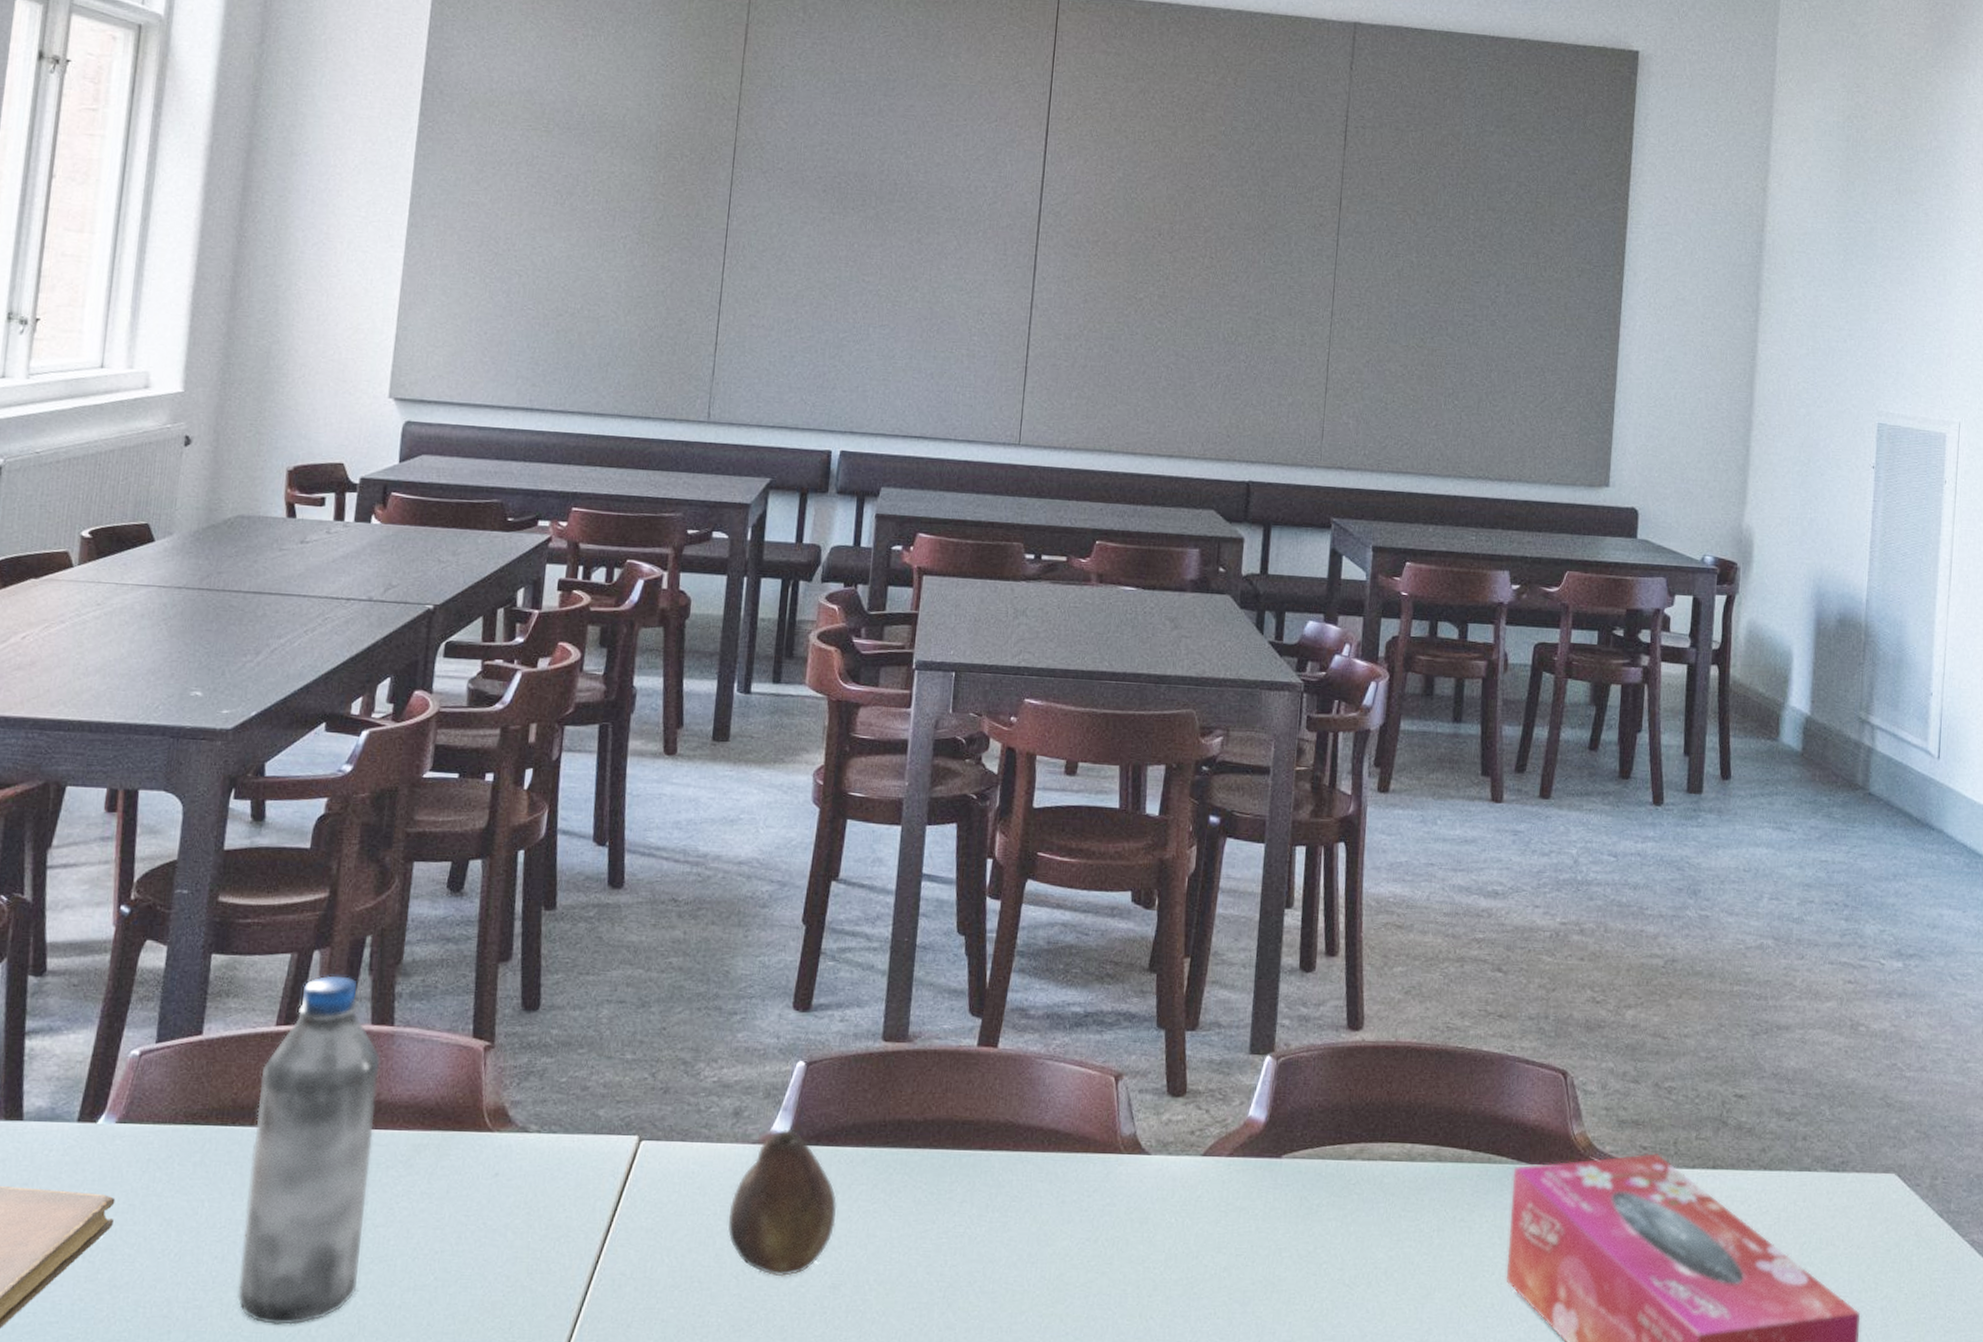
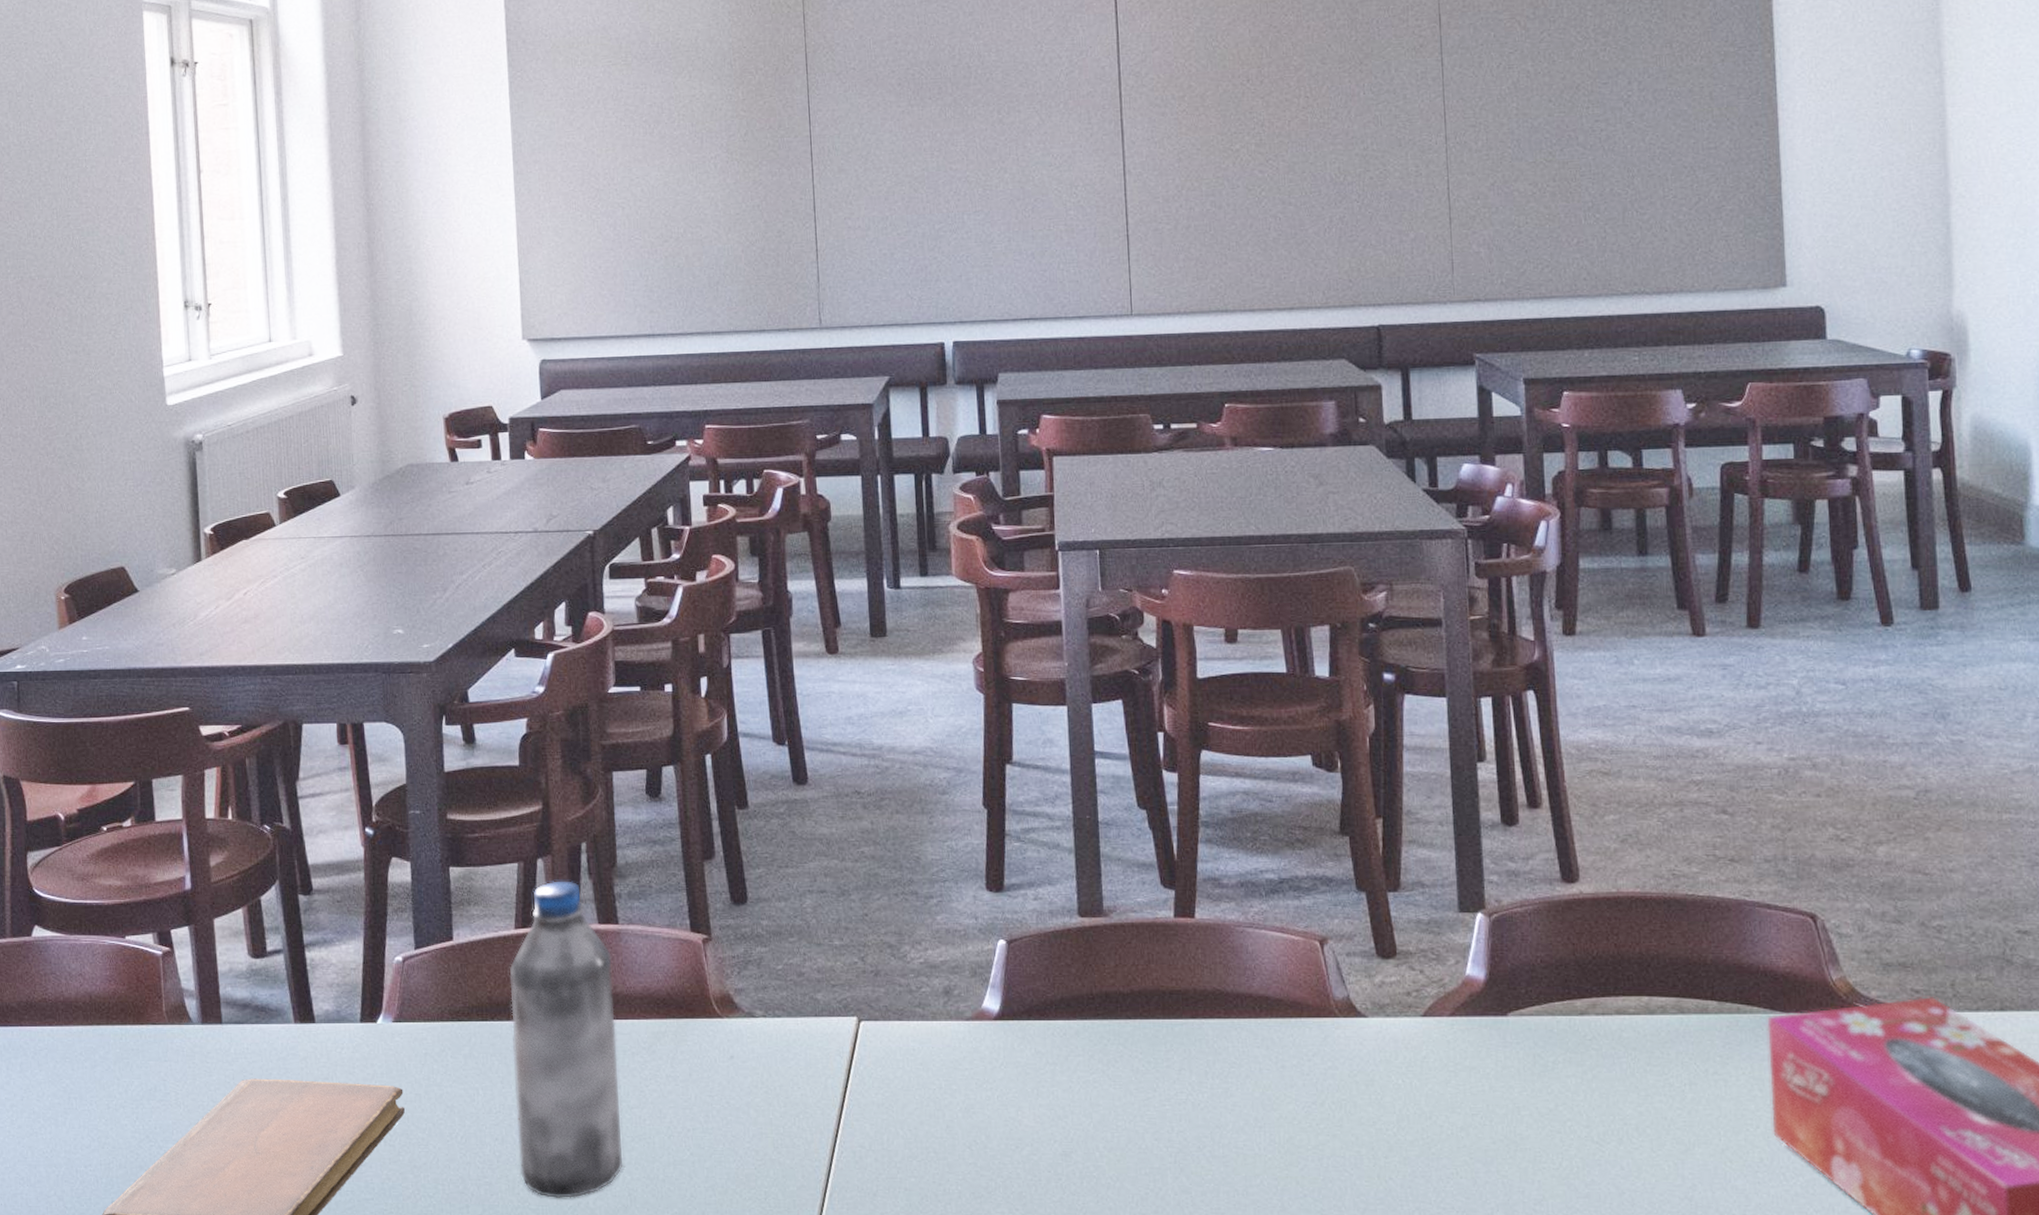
fruit: present [727,1128,837,1277] -> none [953,1005,1058,1146]

